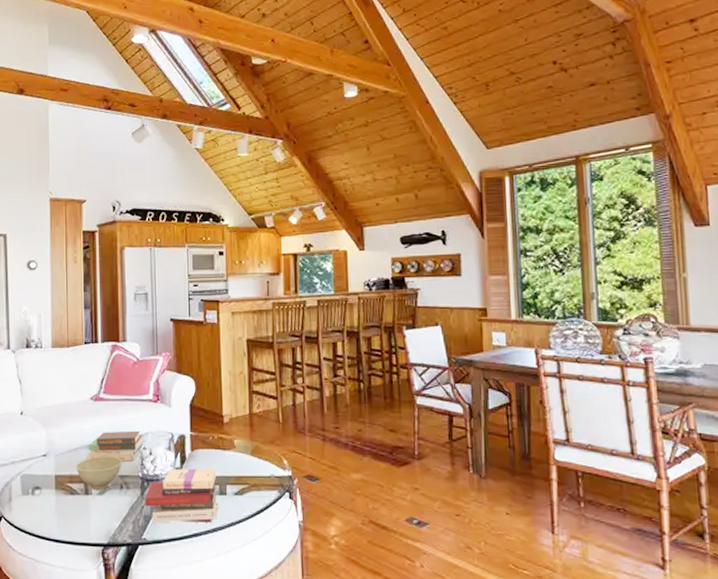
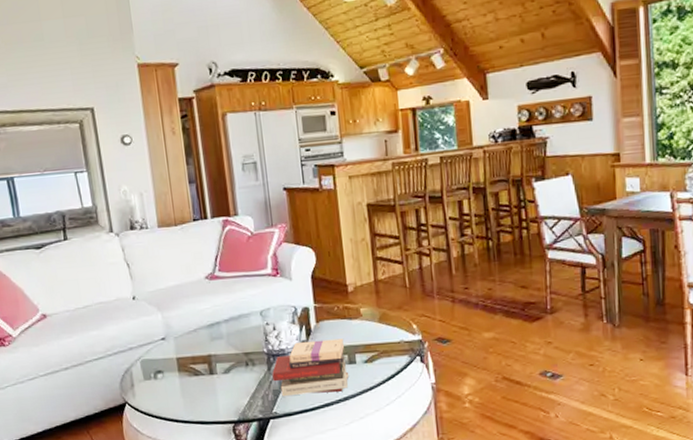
bowl: present [76,455,122,490] -> none [197,334,246,369]
books: present [87,430,145,462] -> none [207,306,267,339]

